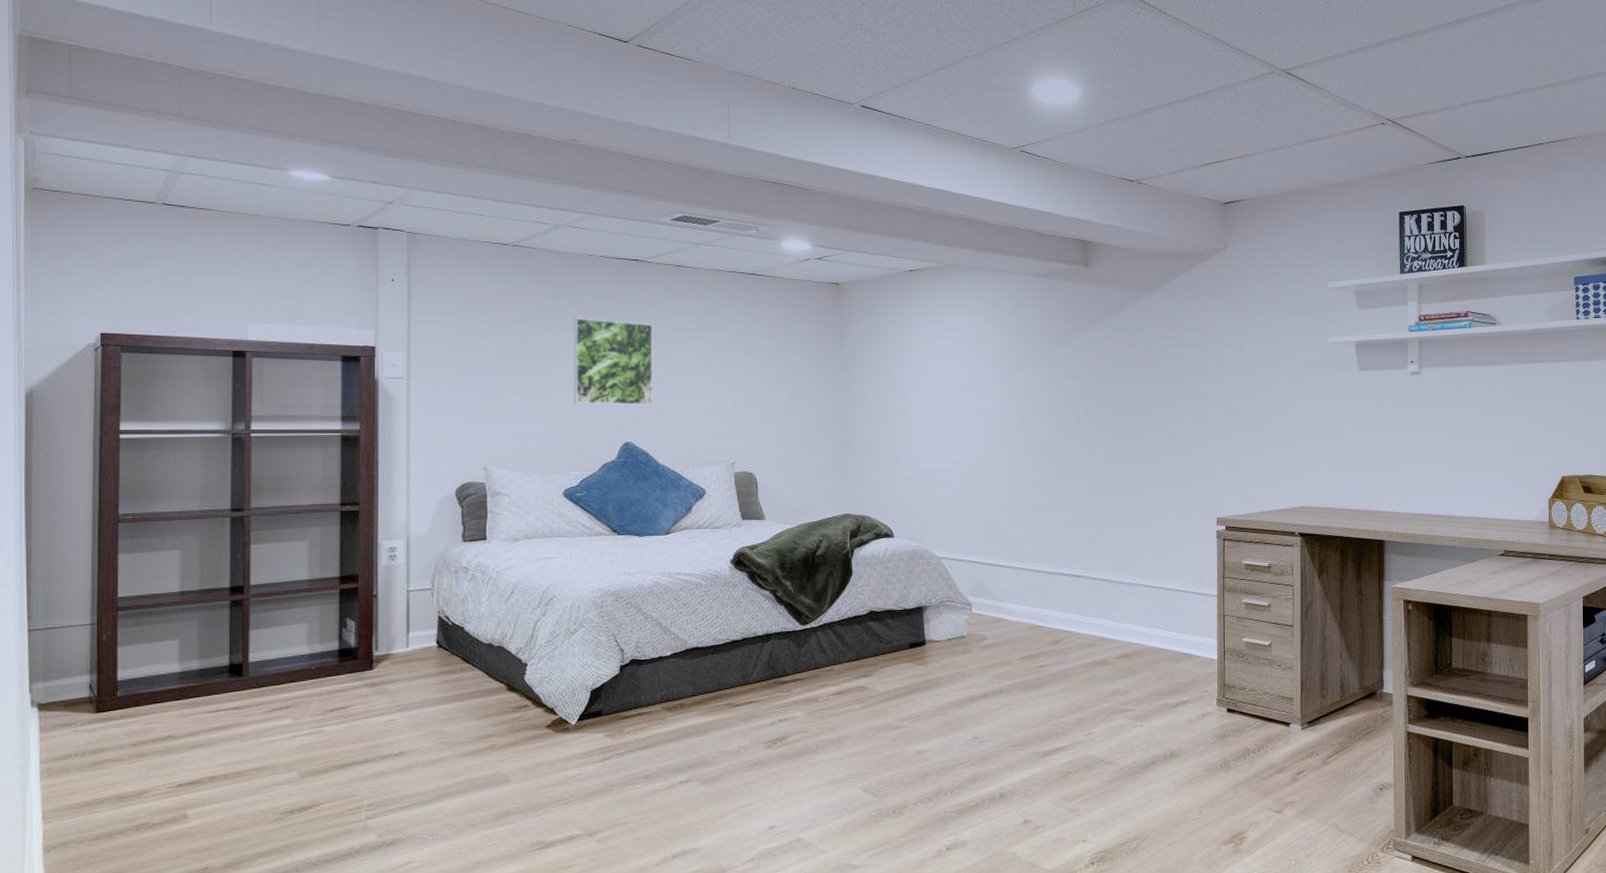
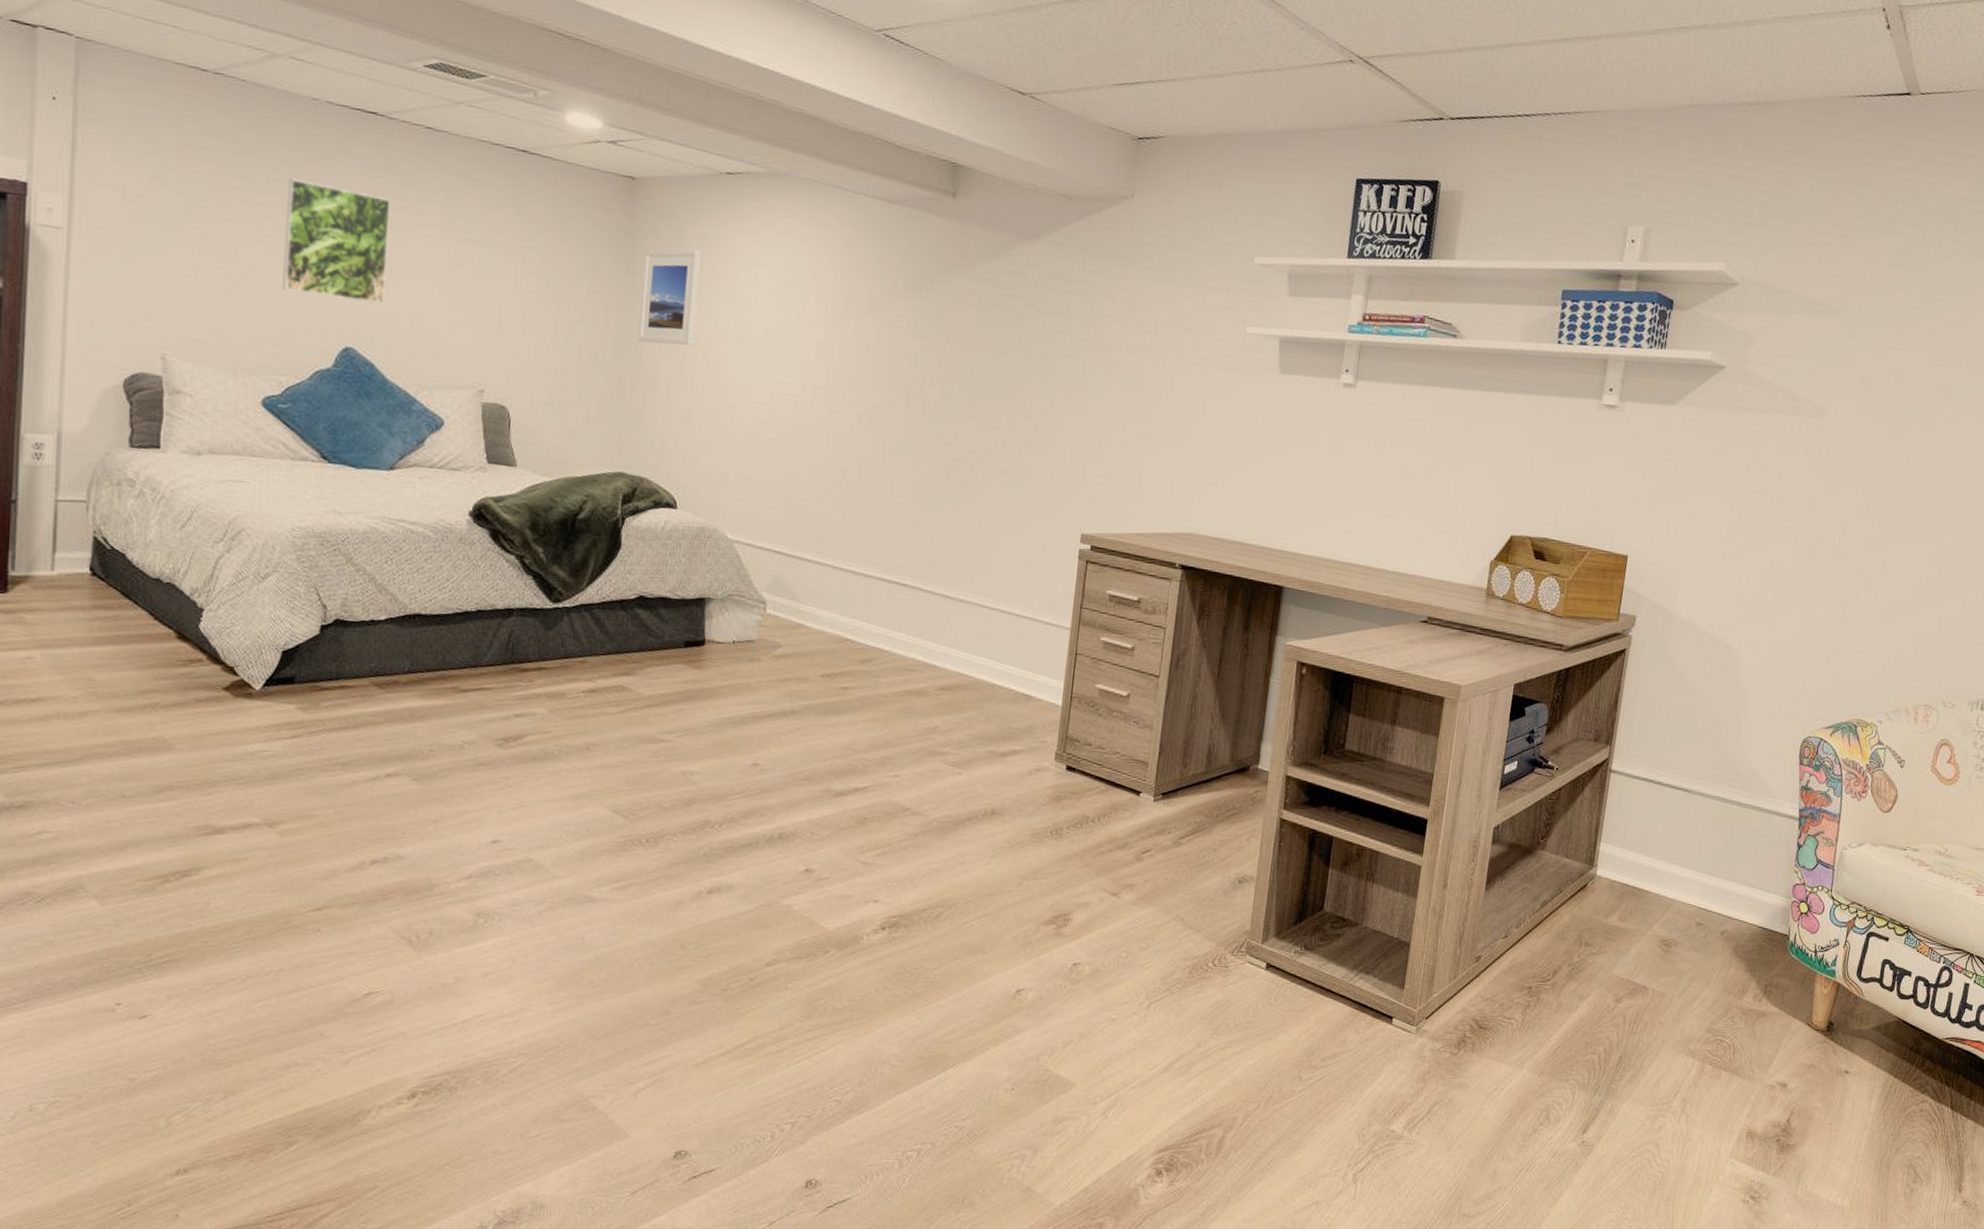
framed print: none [851,333,895,409] -> present [638,249,701,345]

